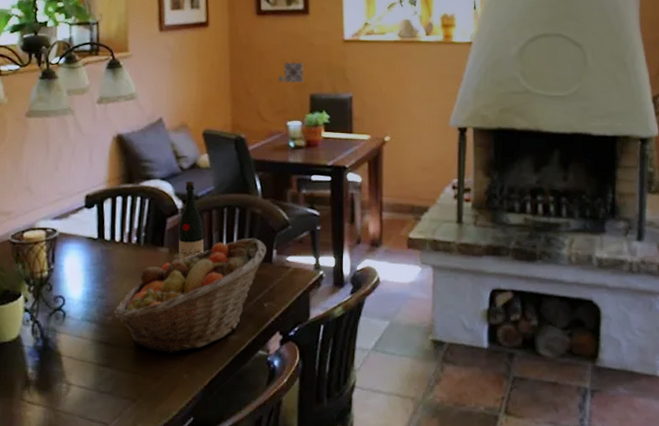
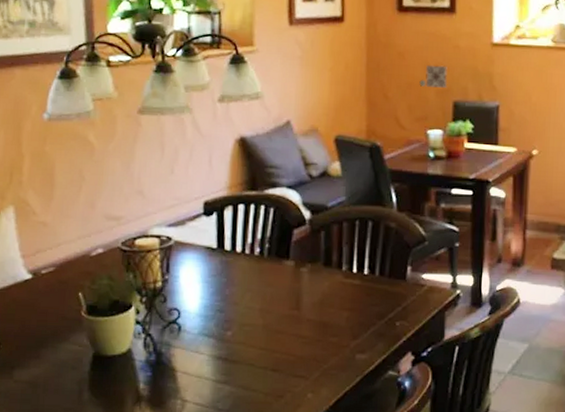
fruit basket: present [113,237,266,354] -> none [233,253,400,372]
wine bottle: present [178,180,204,261] -> none [305,189,334,275]

